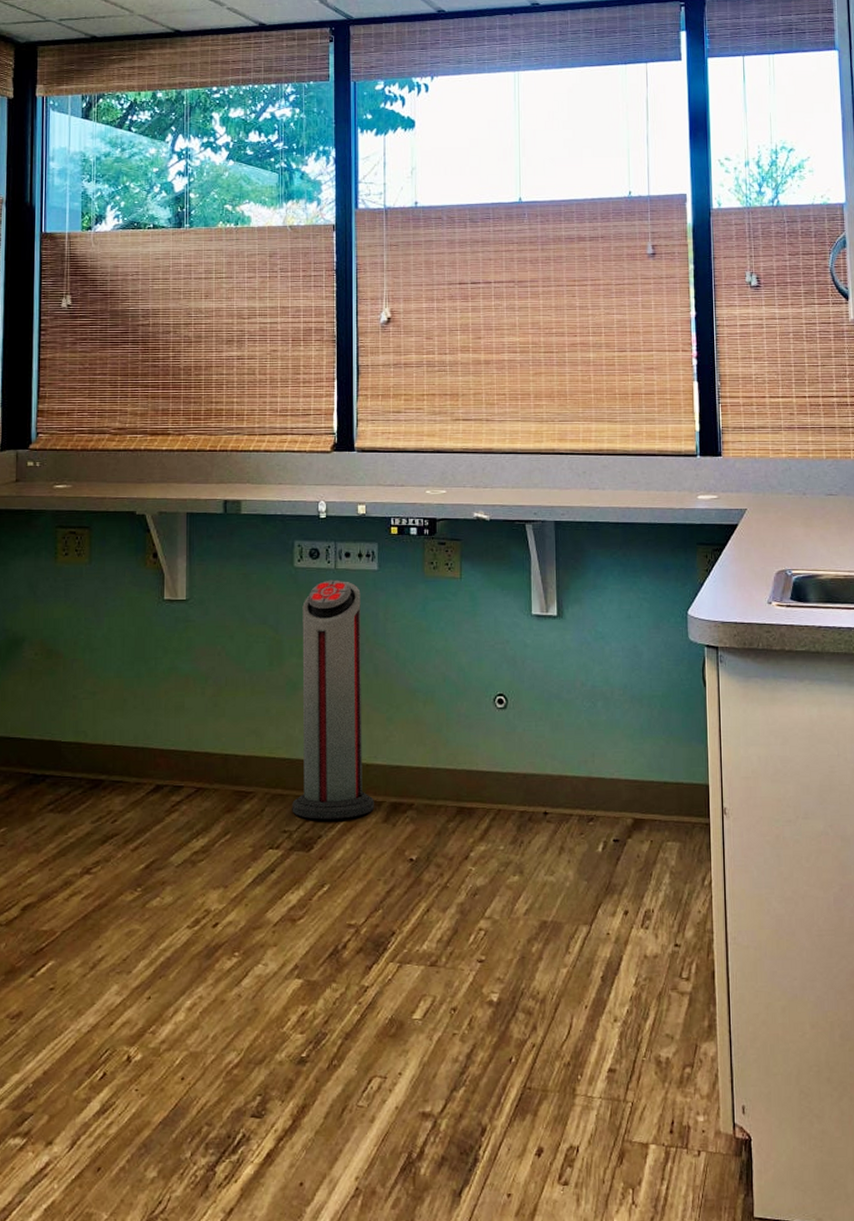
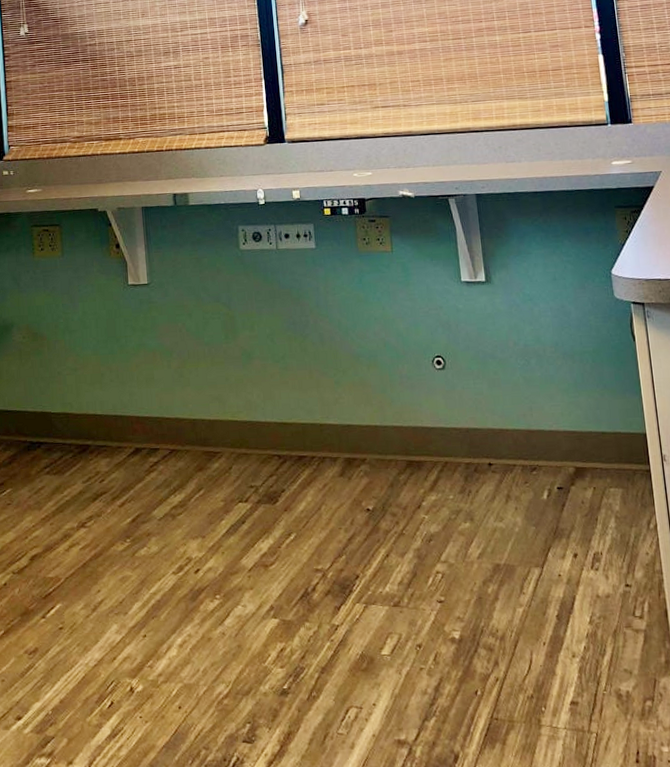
air purifier: present [292,580,374,820] -> none [250,259,330,475]

